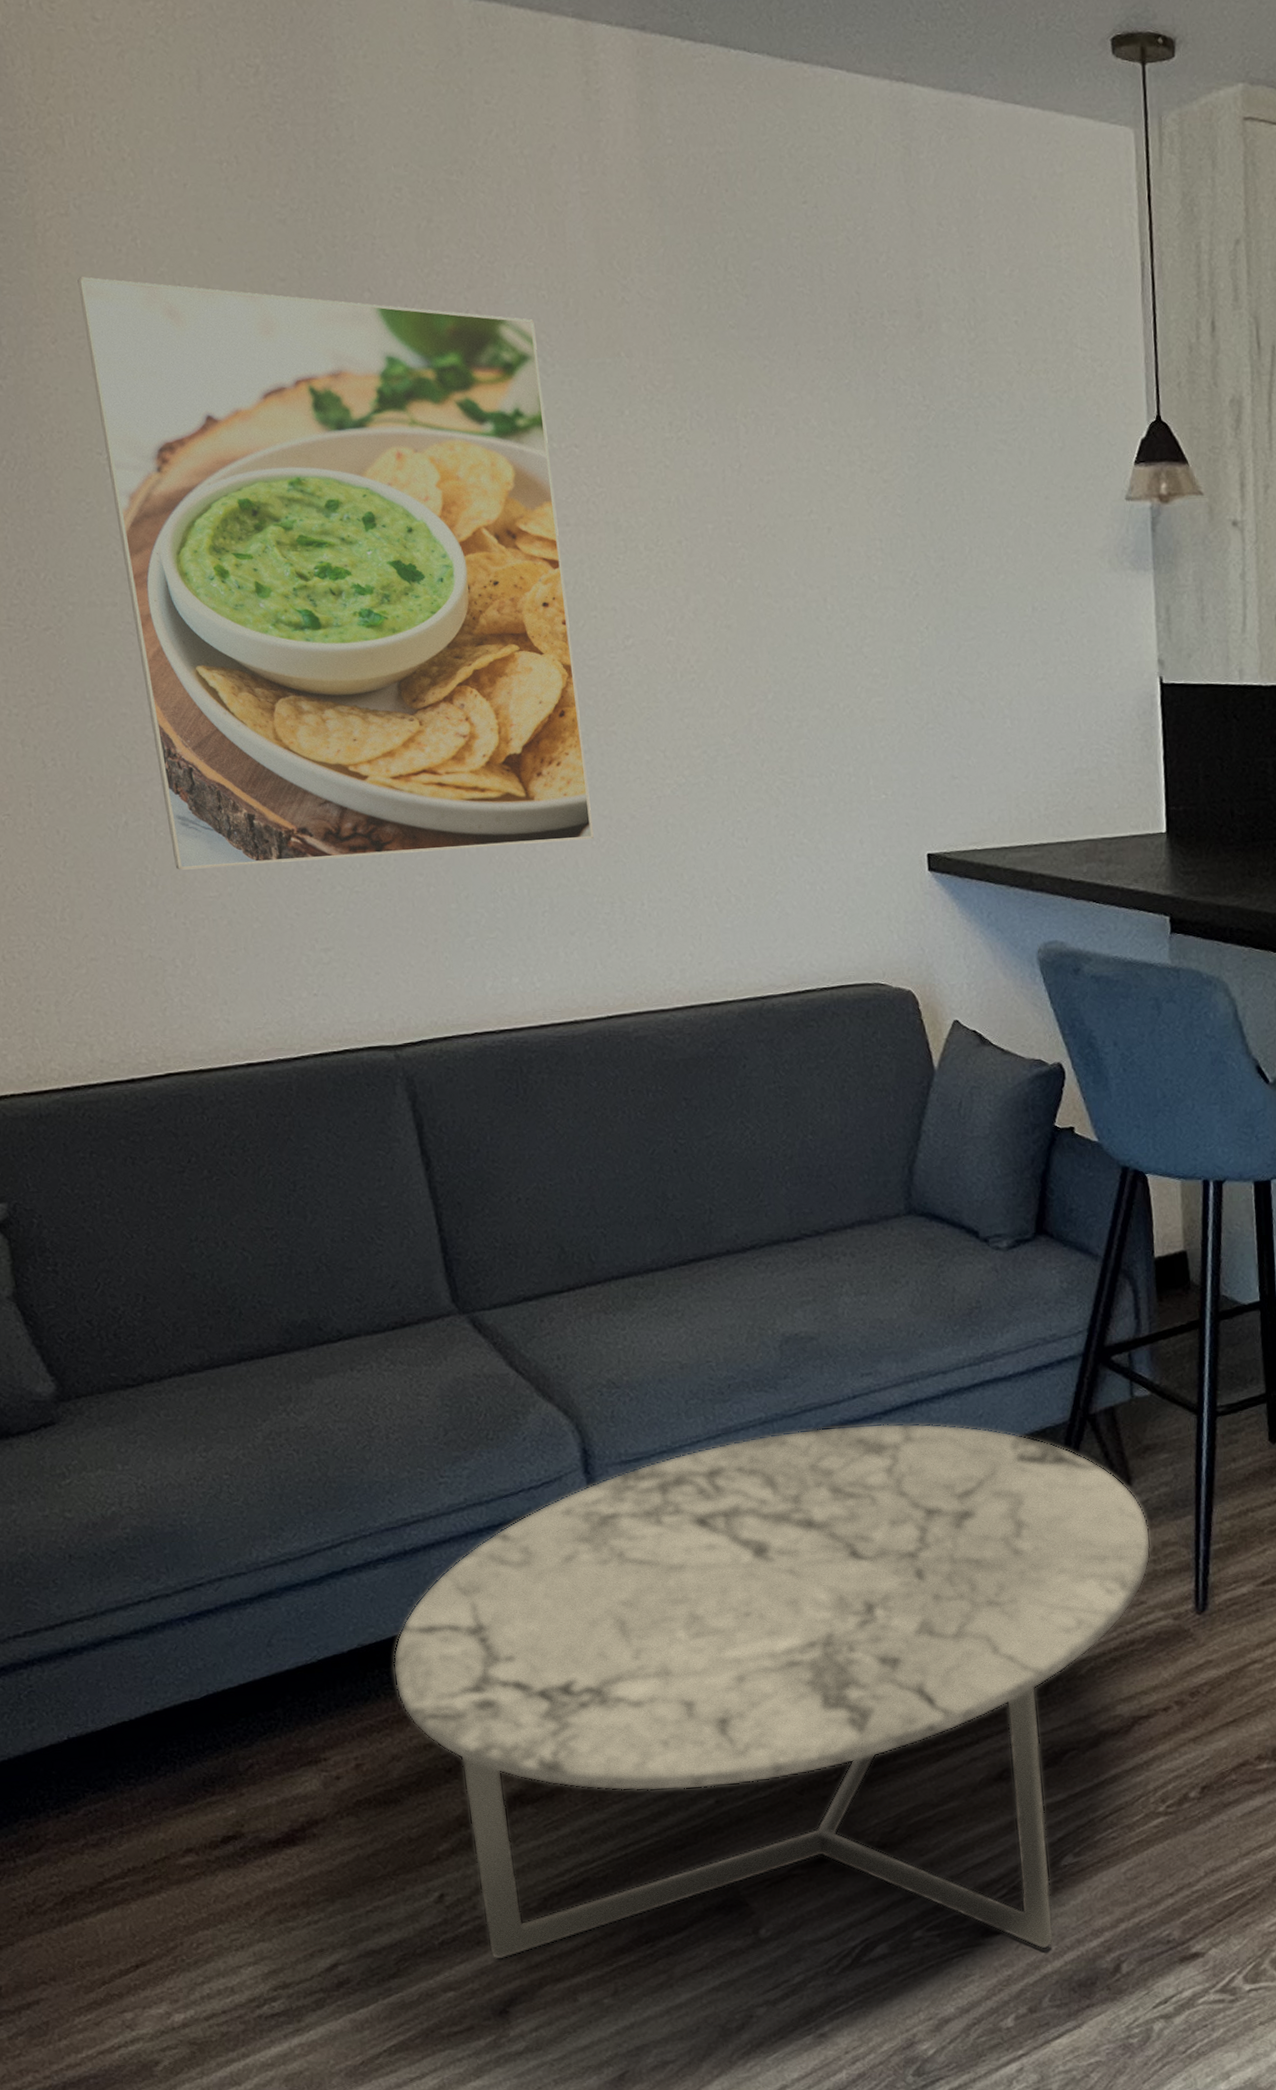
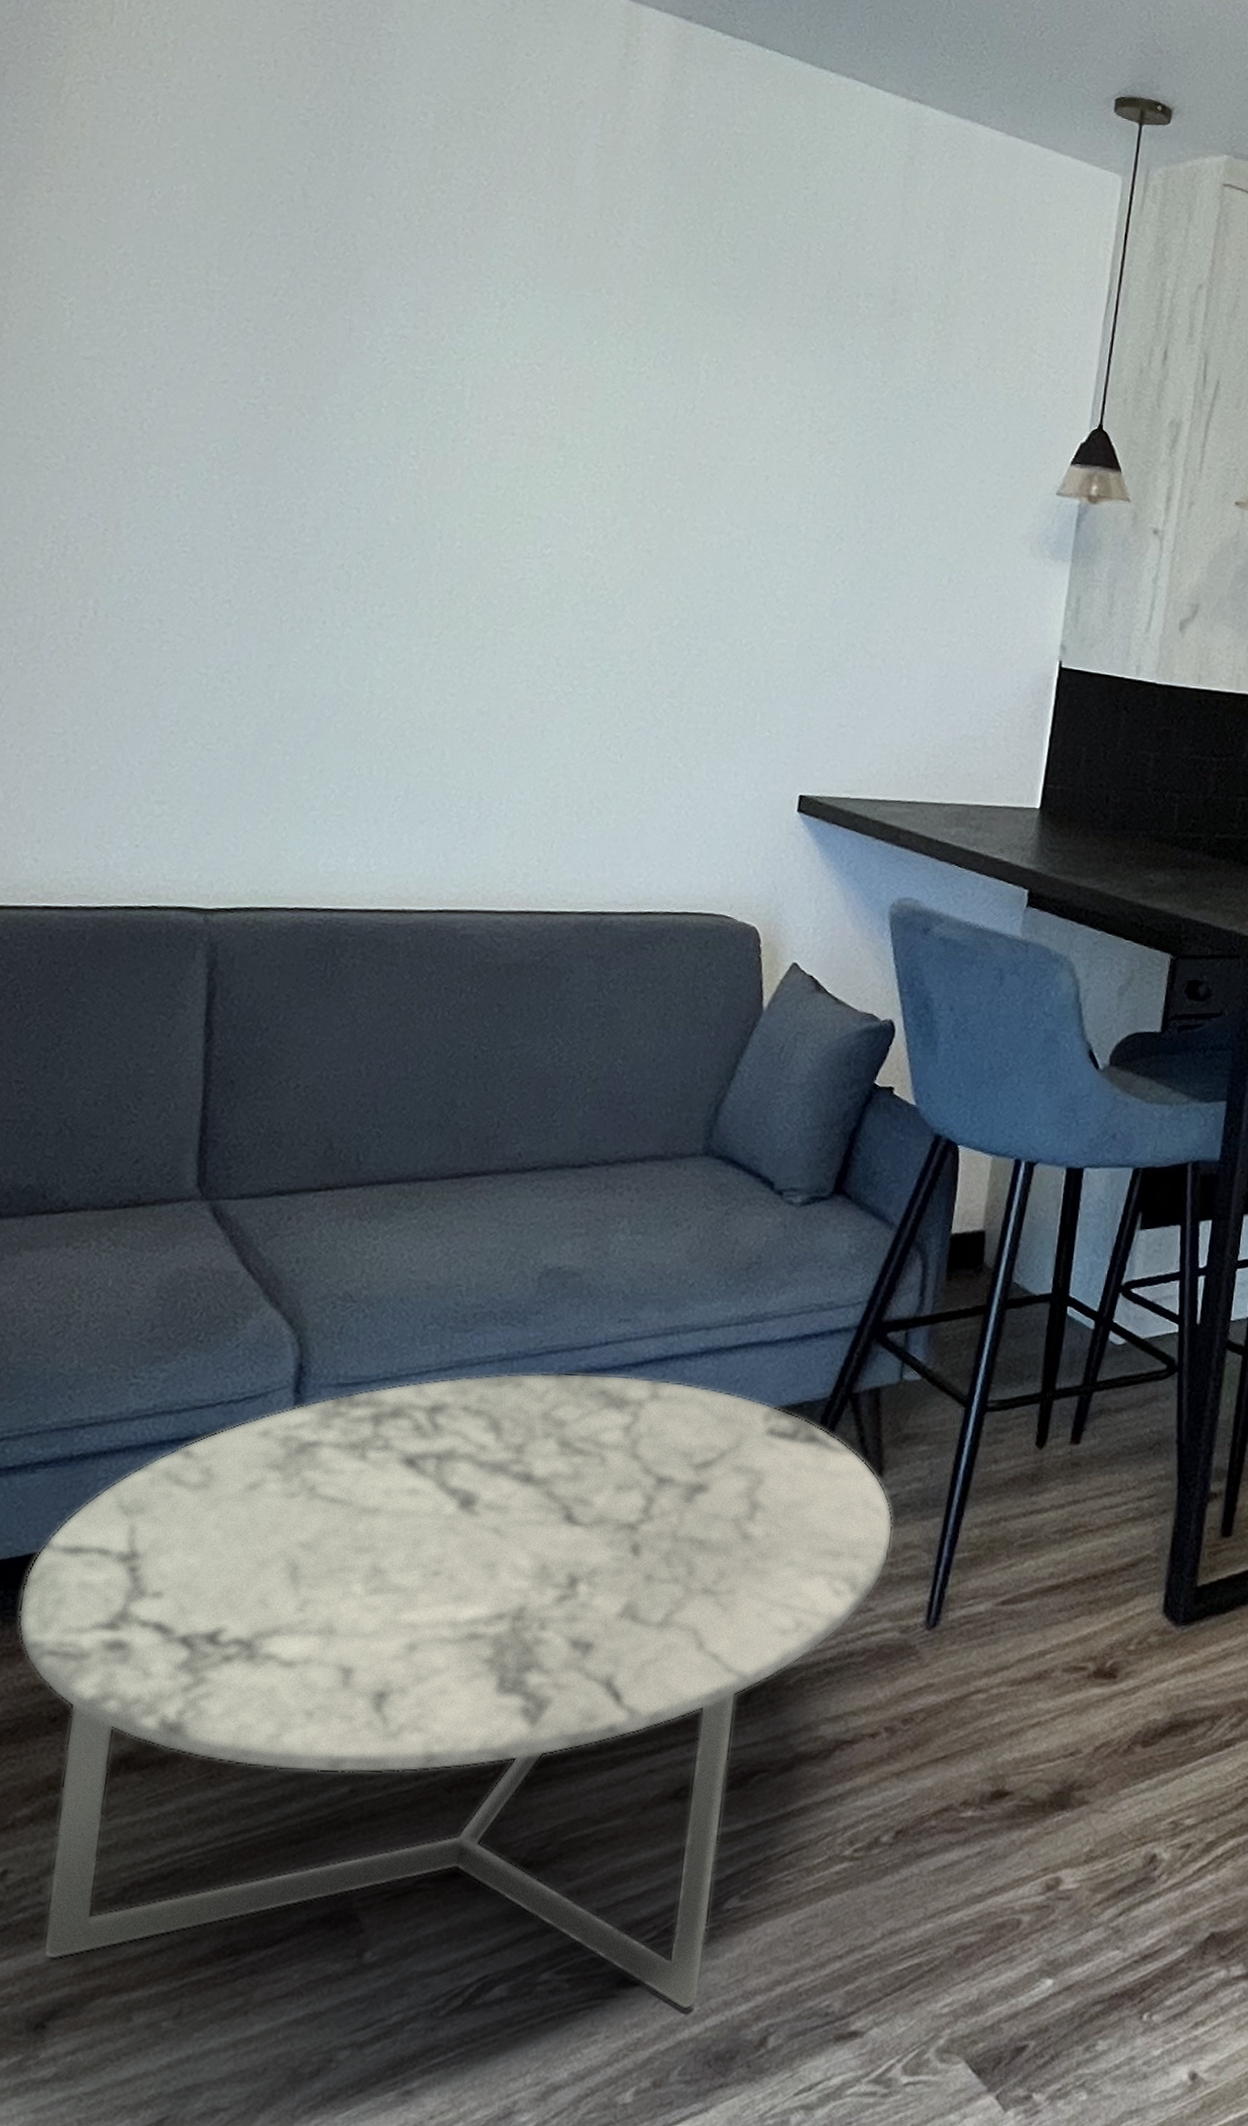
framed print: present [77,277,594,870] -> none [25,138,525,732]

